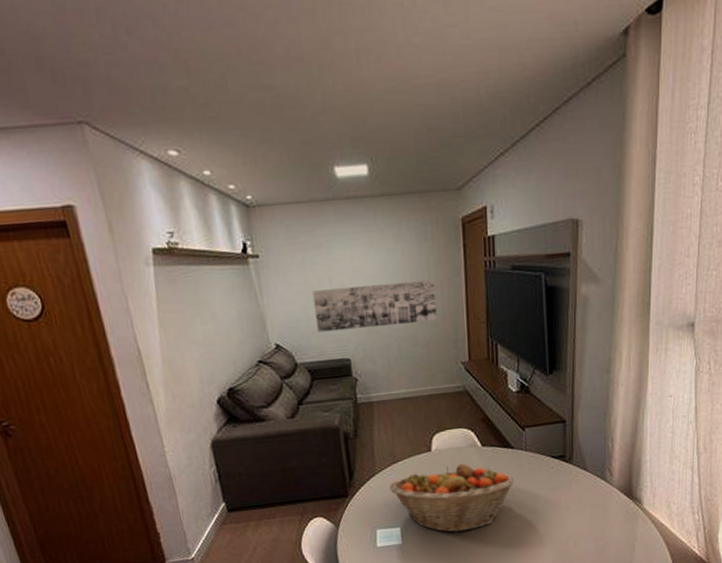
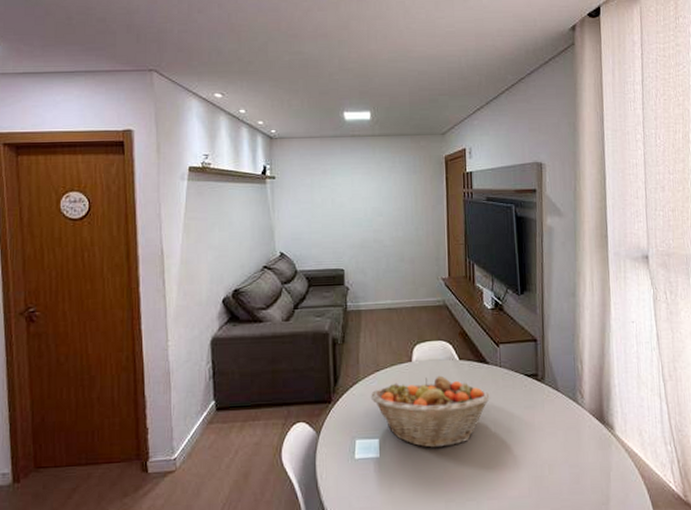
wall art: present [312,279,437,333] -> none [316,204,422,244]

